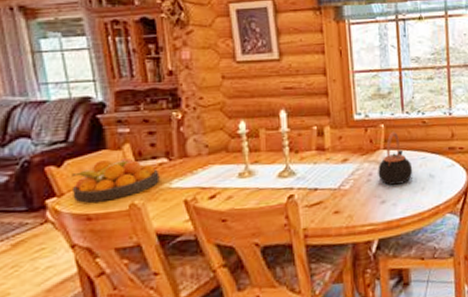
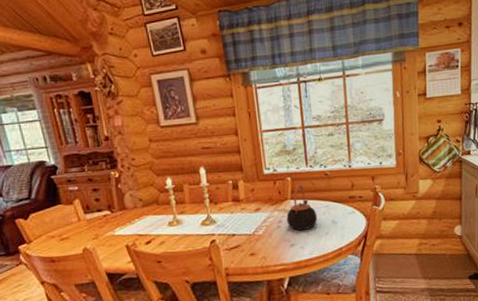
fruit bowl: present [71,157,160,203] -> none [36,211,105,248]

